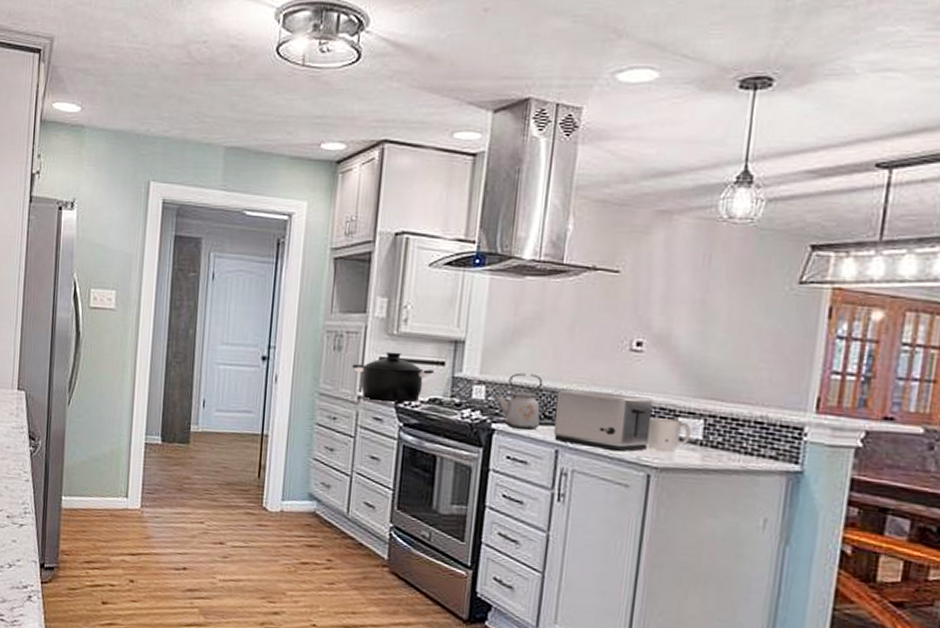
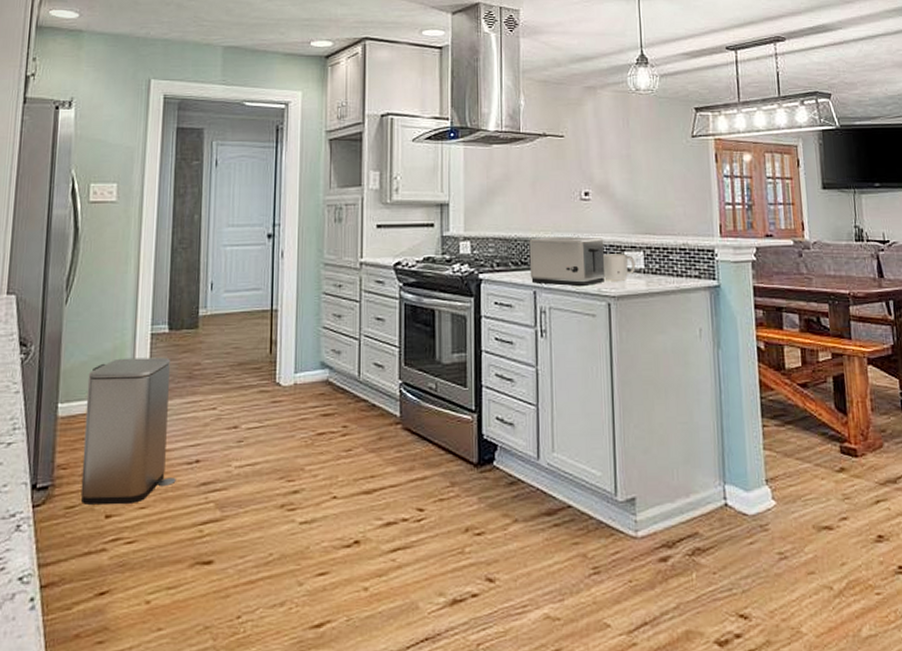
pedal bin: none [81,462,165,596] -> present [80,357,176,505]
saucepan: present [351,351,435,403] -> none [352,219,426,264]
kettle: present [494,373,543,431] -> none [478,227,519,277]

